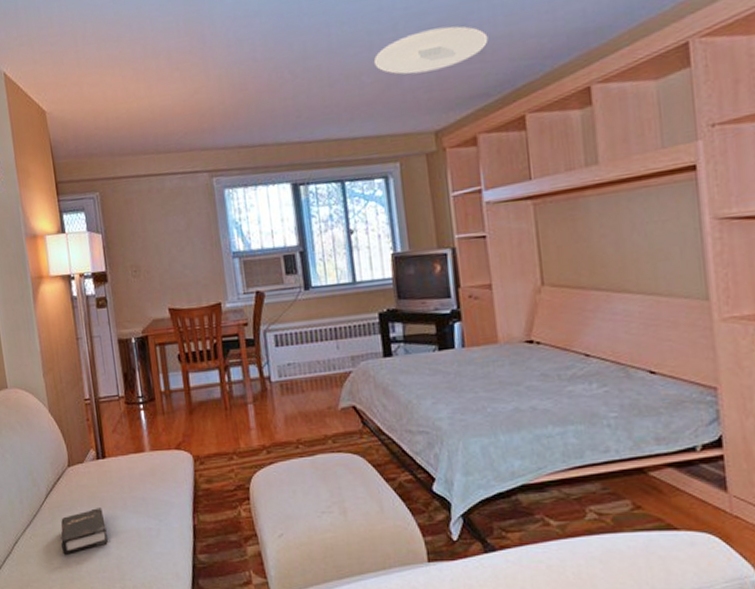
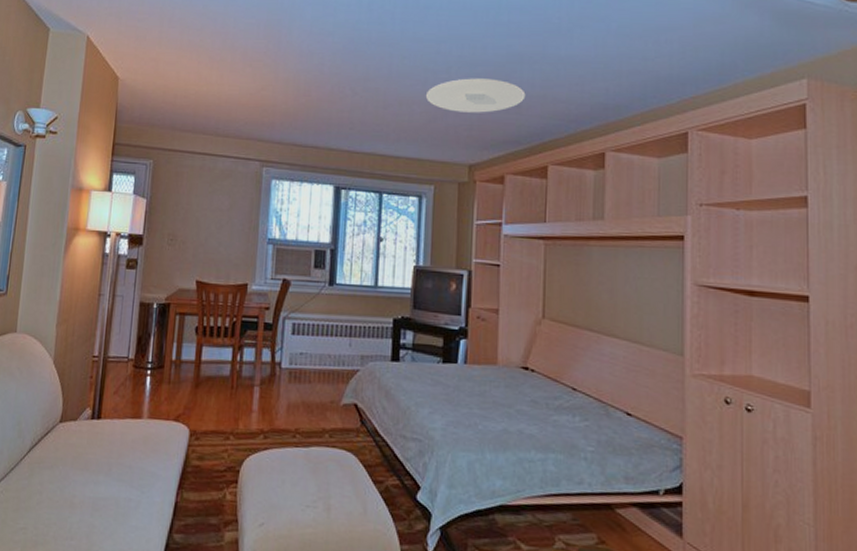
hardback book: present [60,506,108,555] -> none [32,469,85,516]

